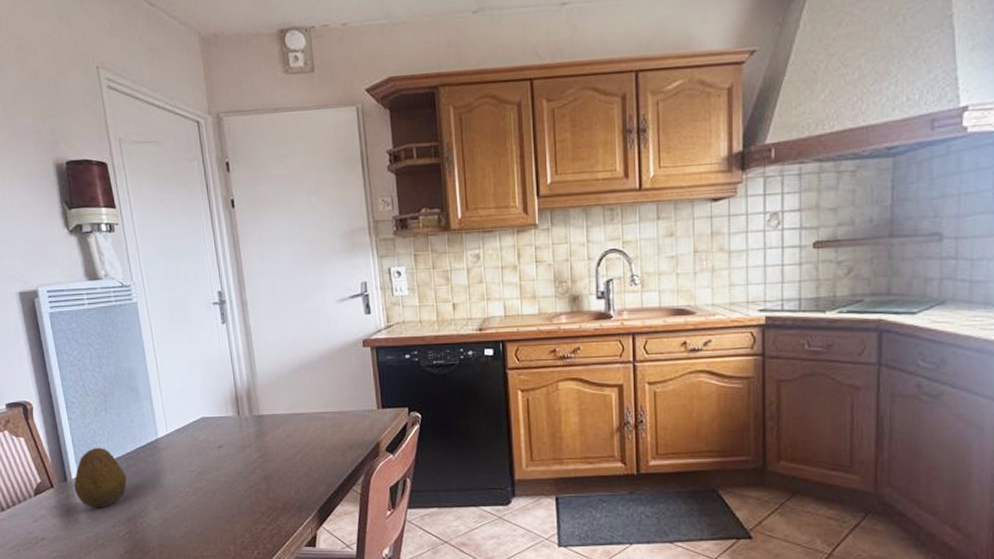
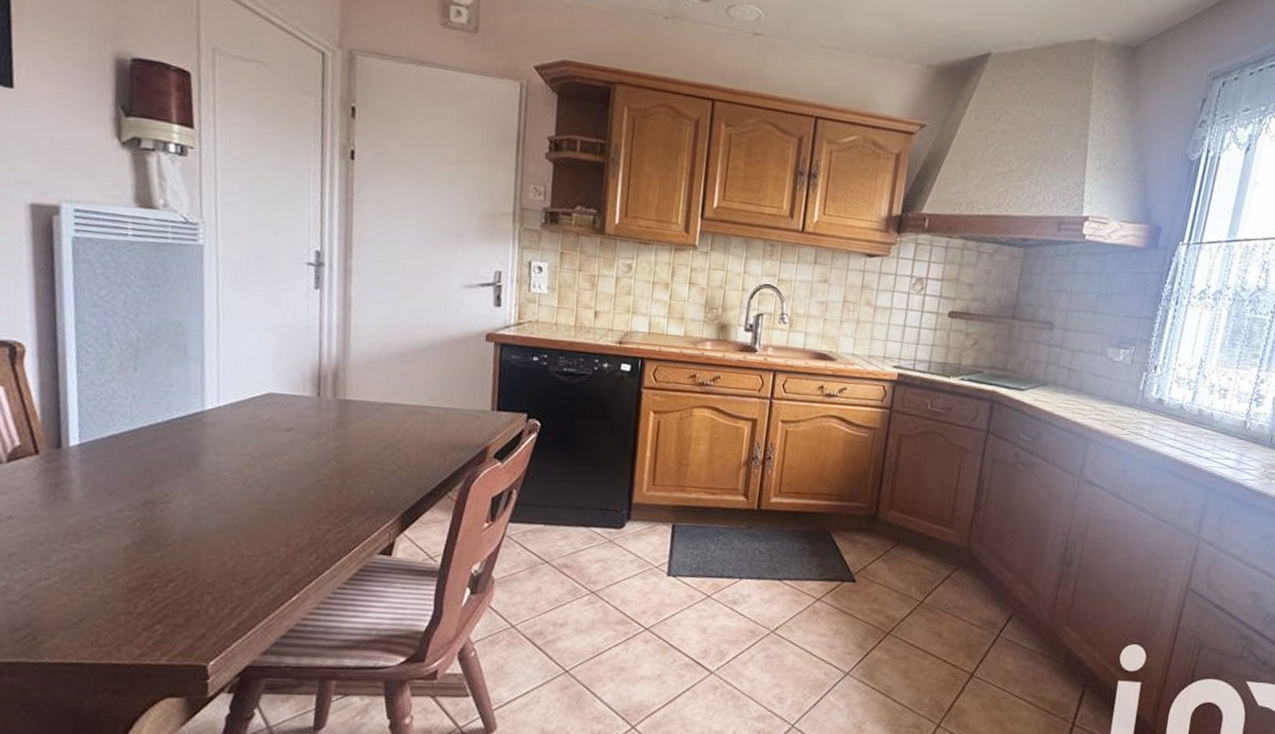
fruit: present [74,447,127,509] -> none [71,411,151,487]

